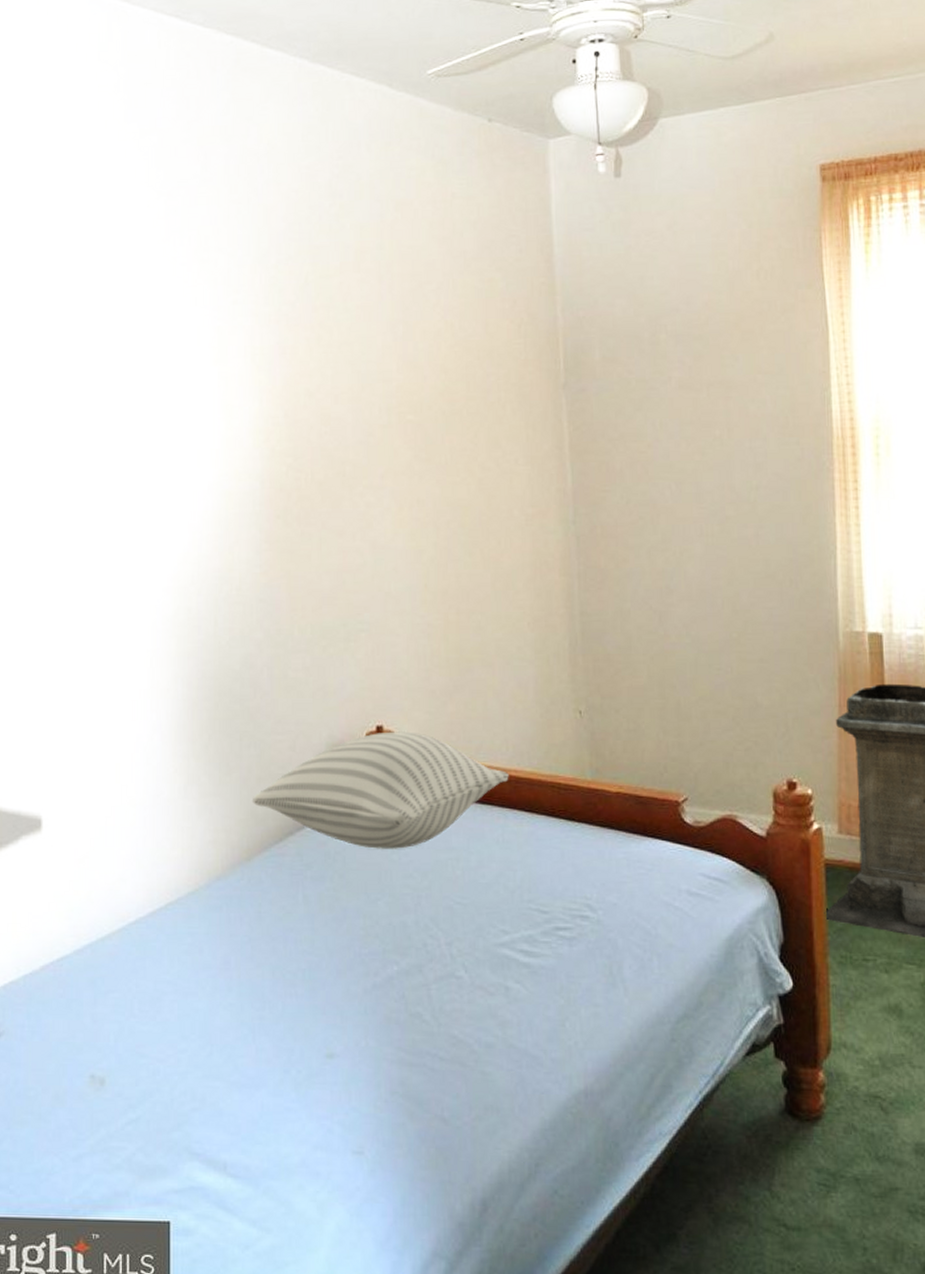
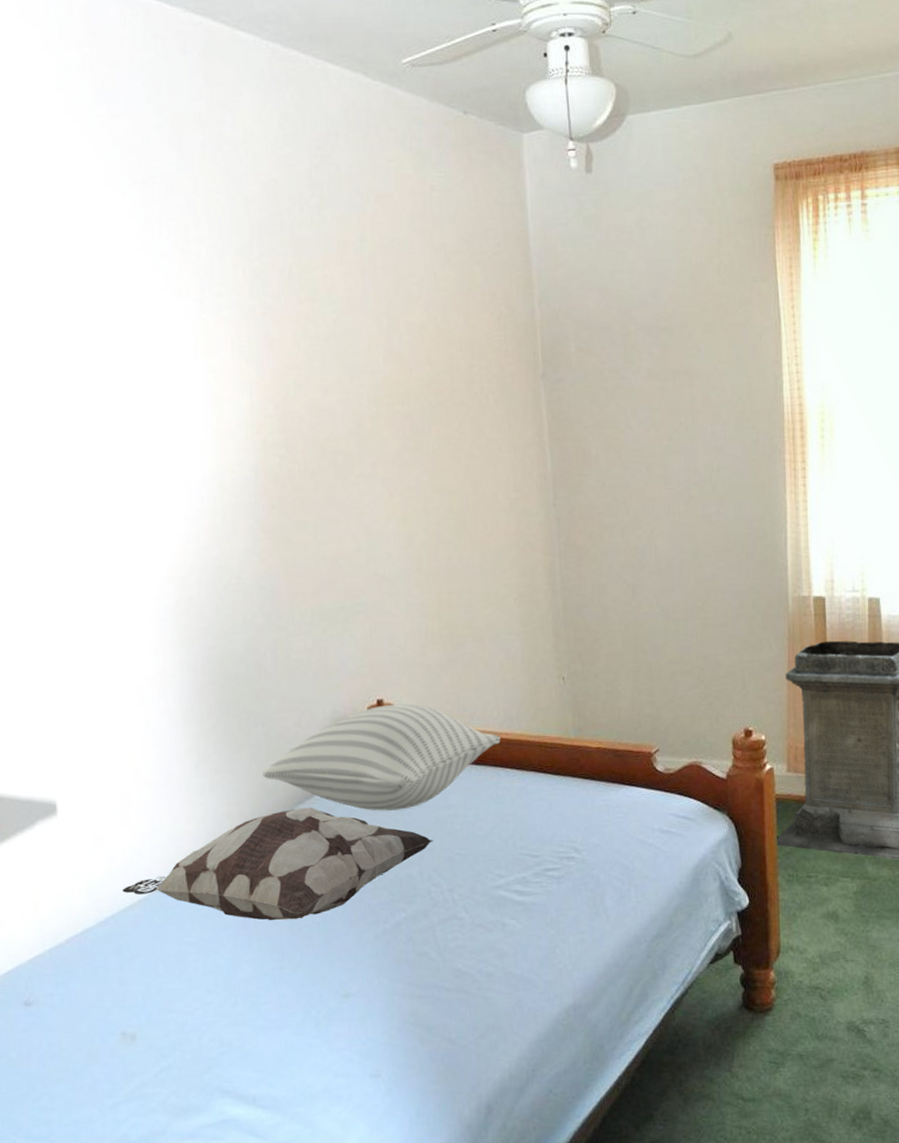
decorative pillow: none [101,839,431,964] -> present [122,807,433,921]

